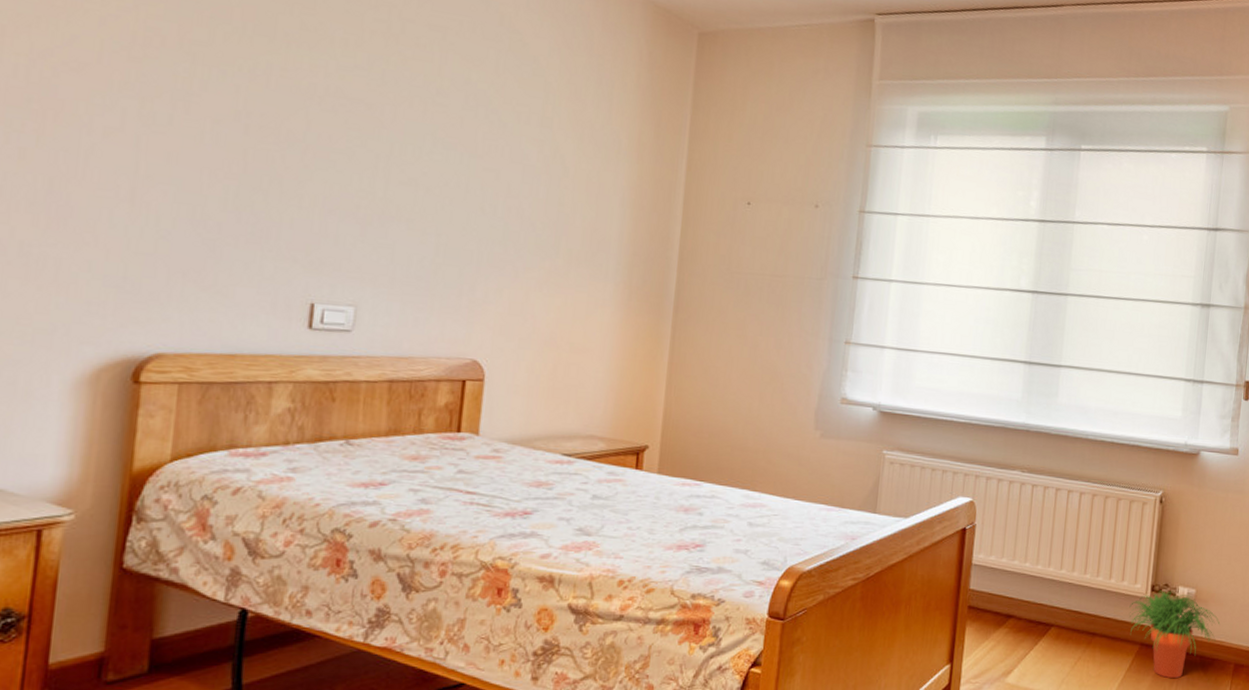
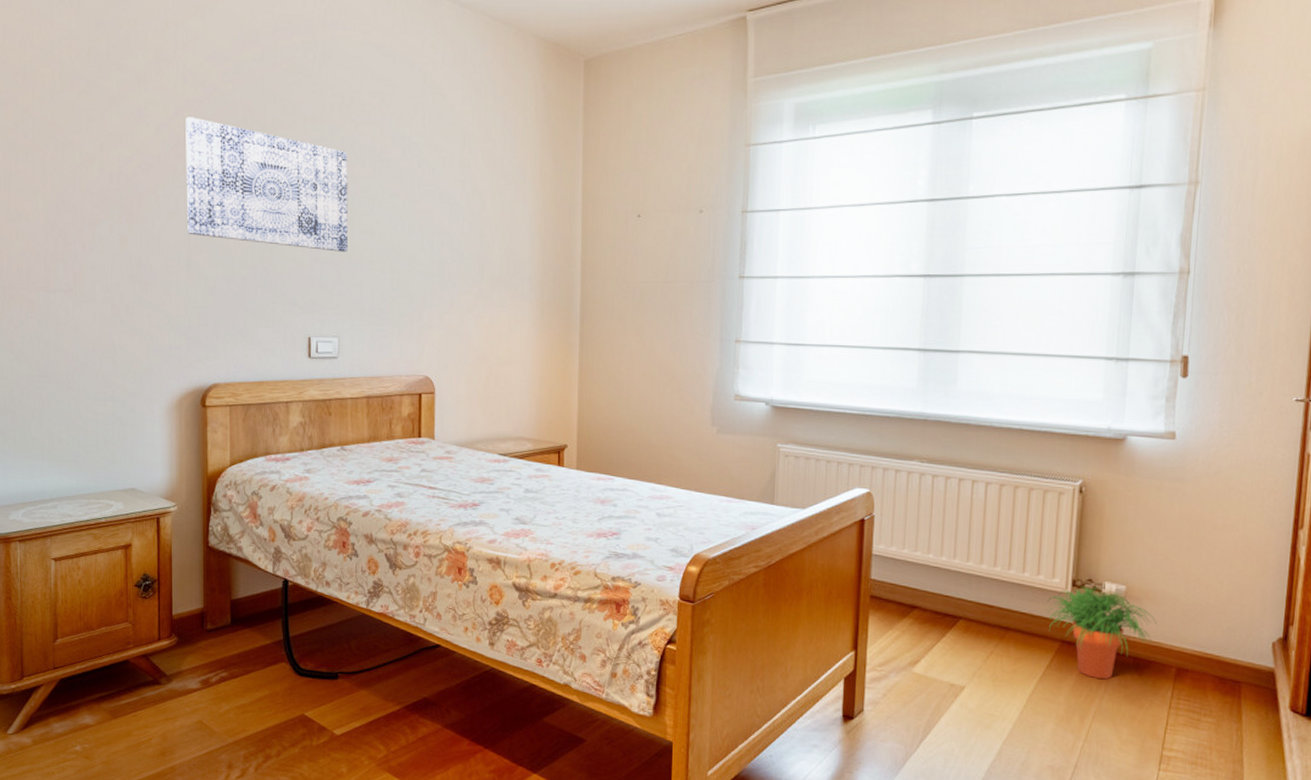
wall art: none [136,12,390,205] -> present [186,117,348,252]

